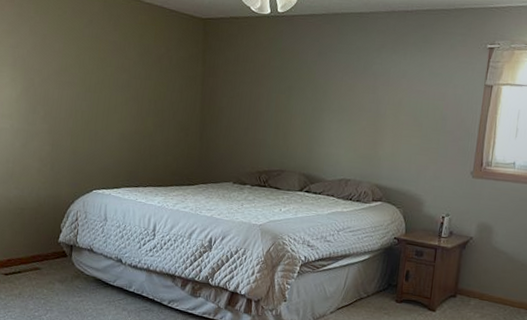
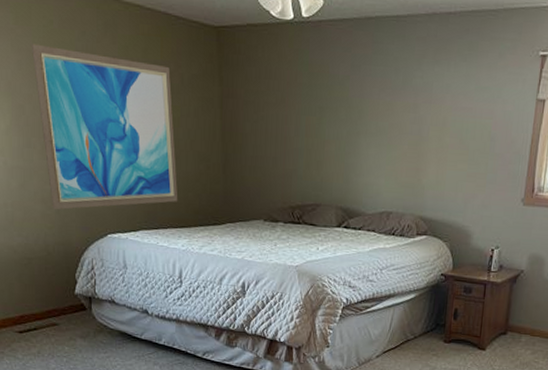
wall art: none [46,29,161,167] -> present [31,43,178,210]

